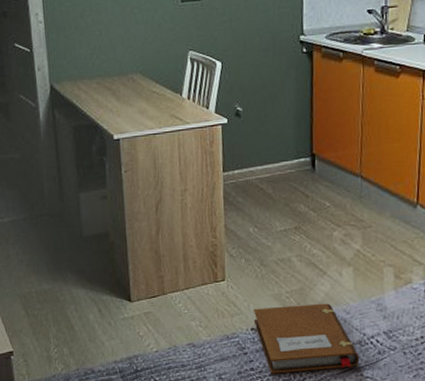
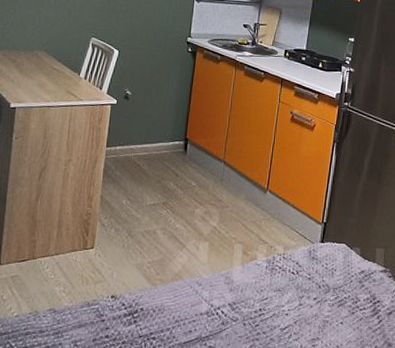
notebook: present [253,303,360,374] -> none [114,274,206,342]

